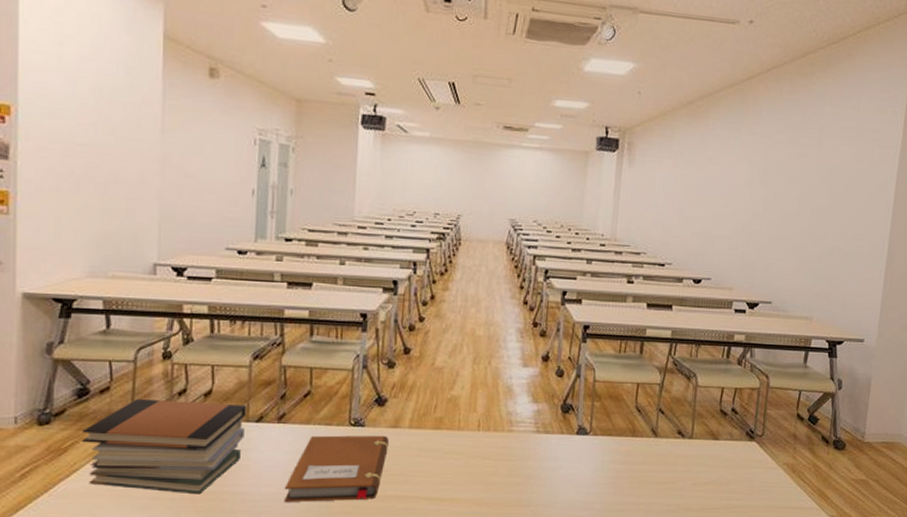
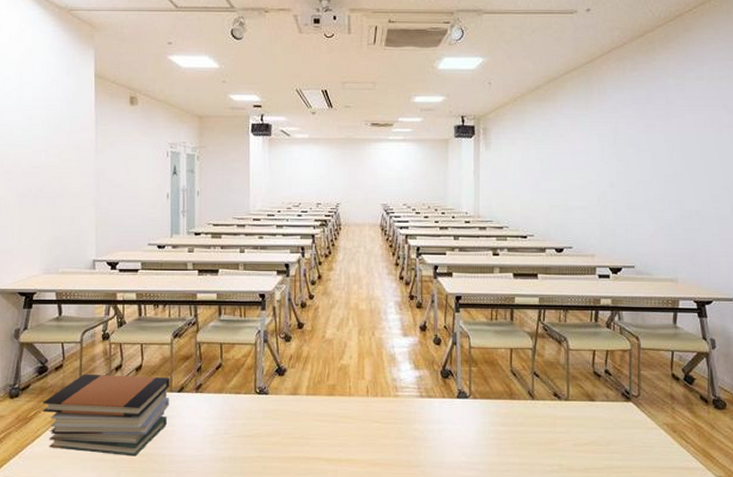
notebook: present [283,435,389,502] -> none [204,402,289,463]

